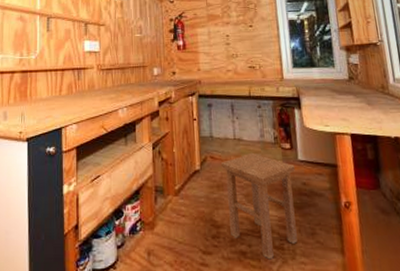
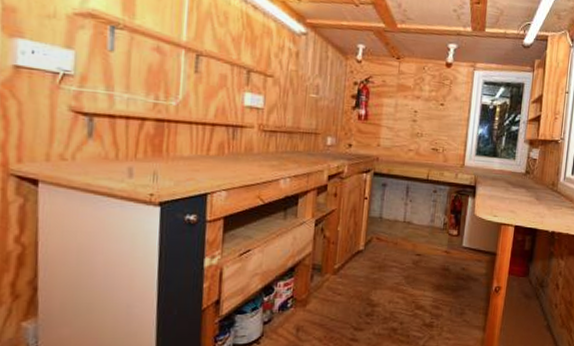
stool: present [220,153,298,260] -> none [385,237,458,336]

